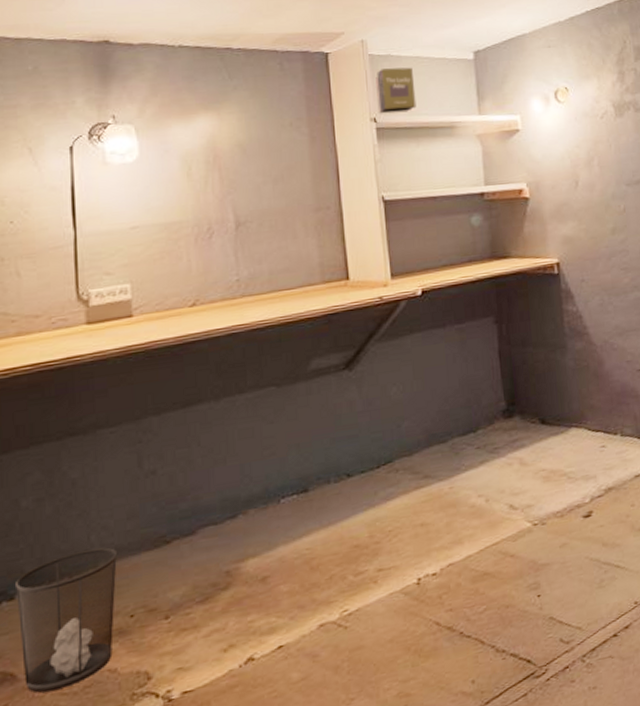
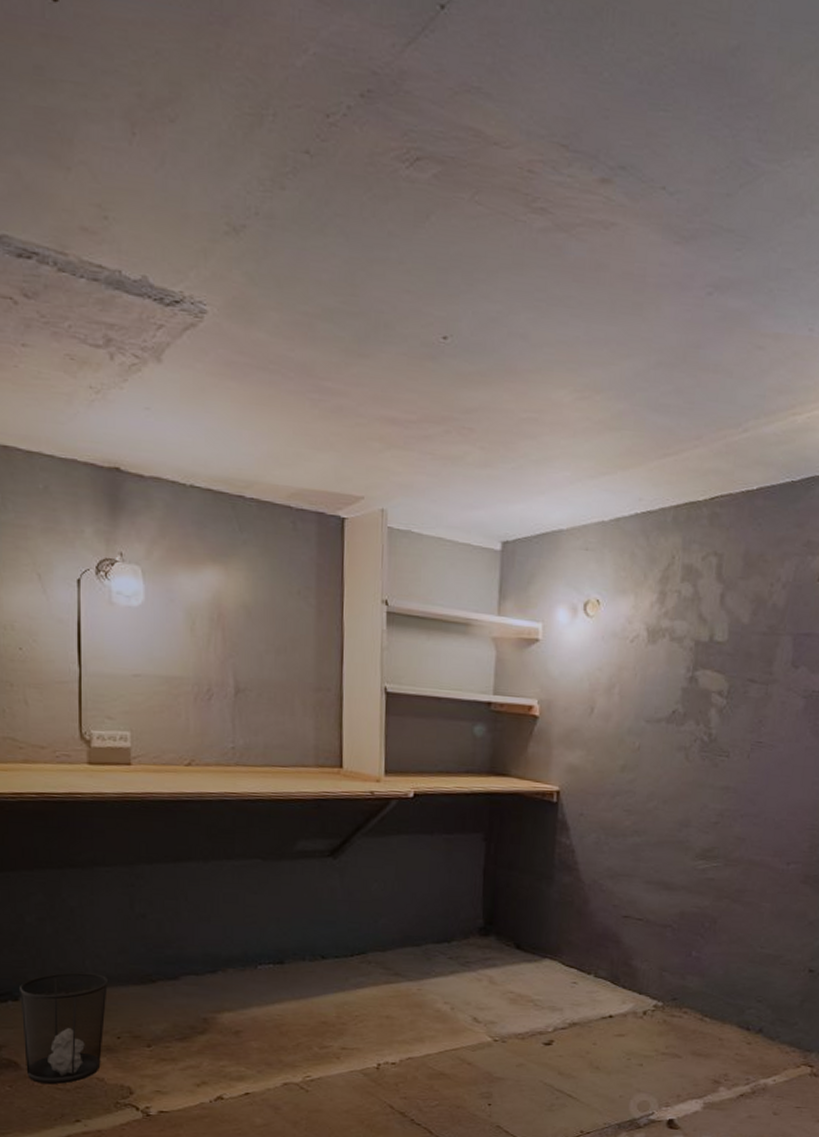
books: present [375,67,417,114] -> none [390,546,434,600]

